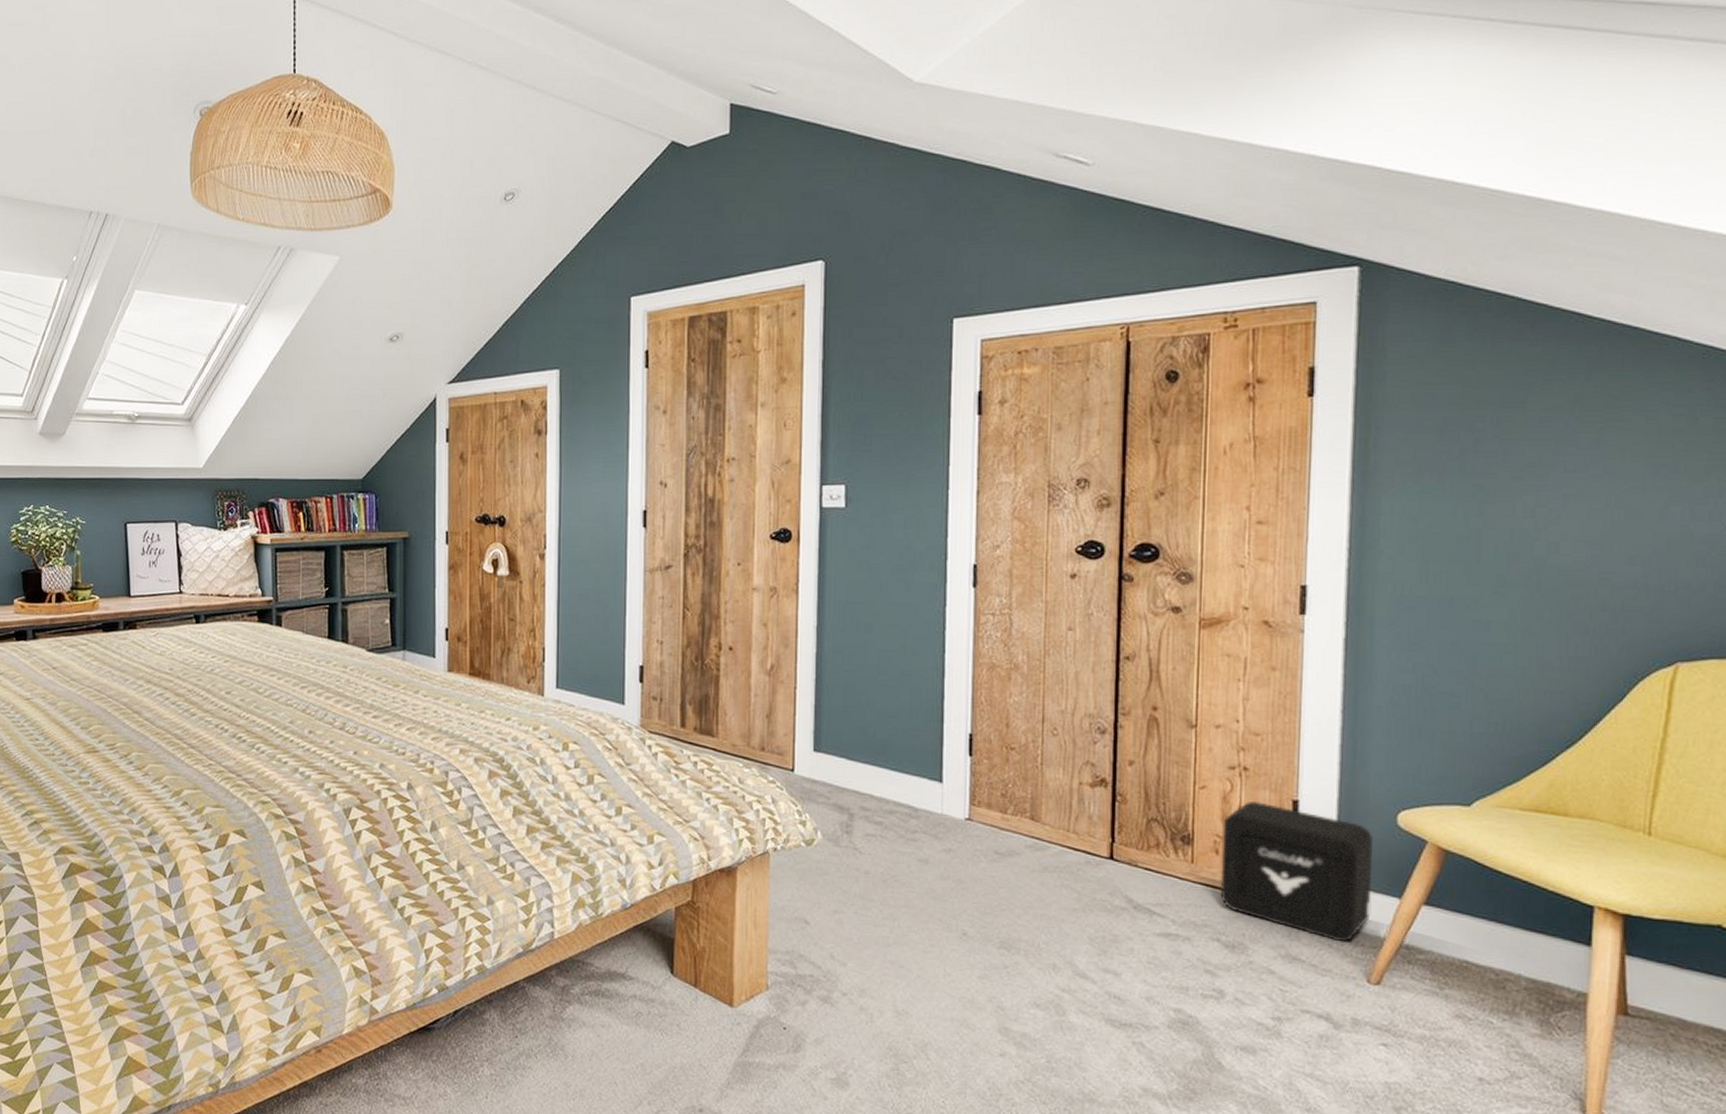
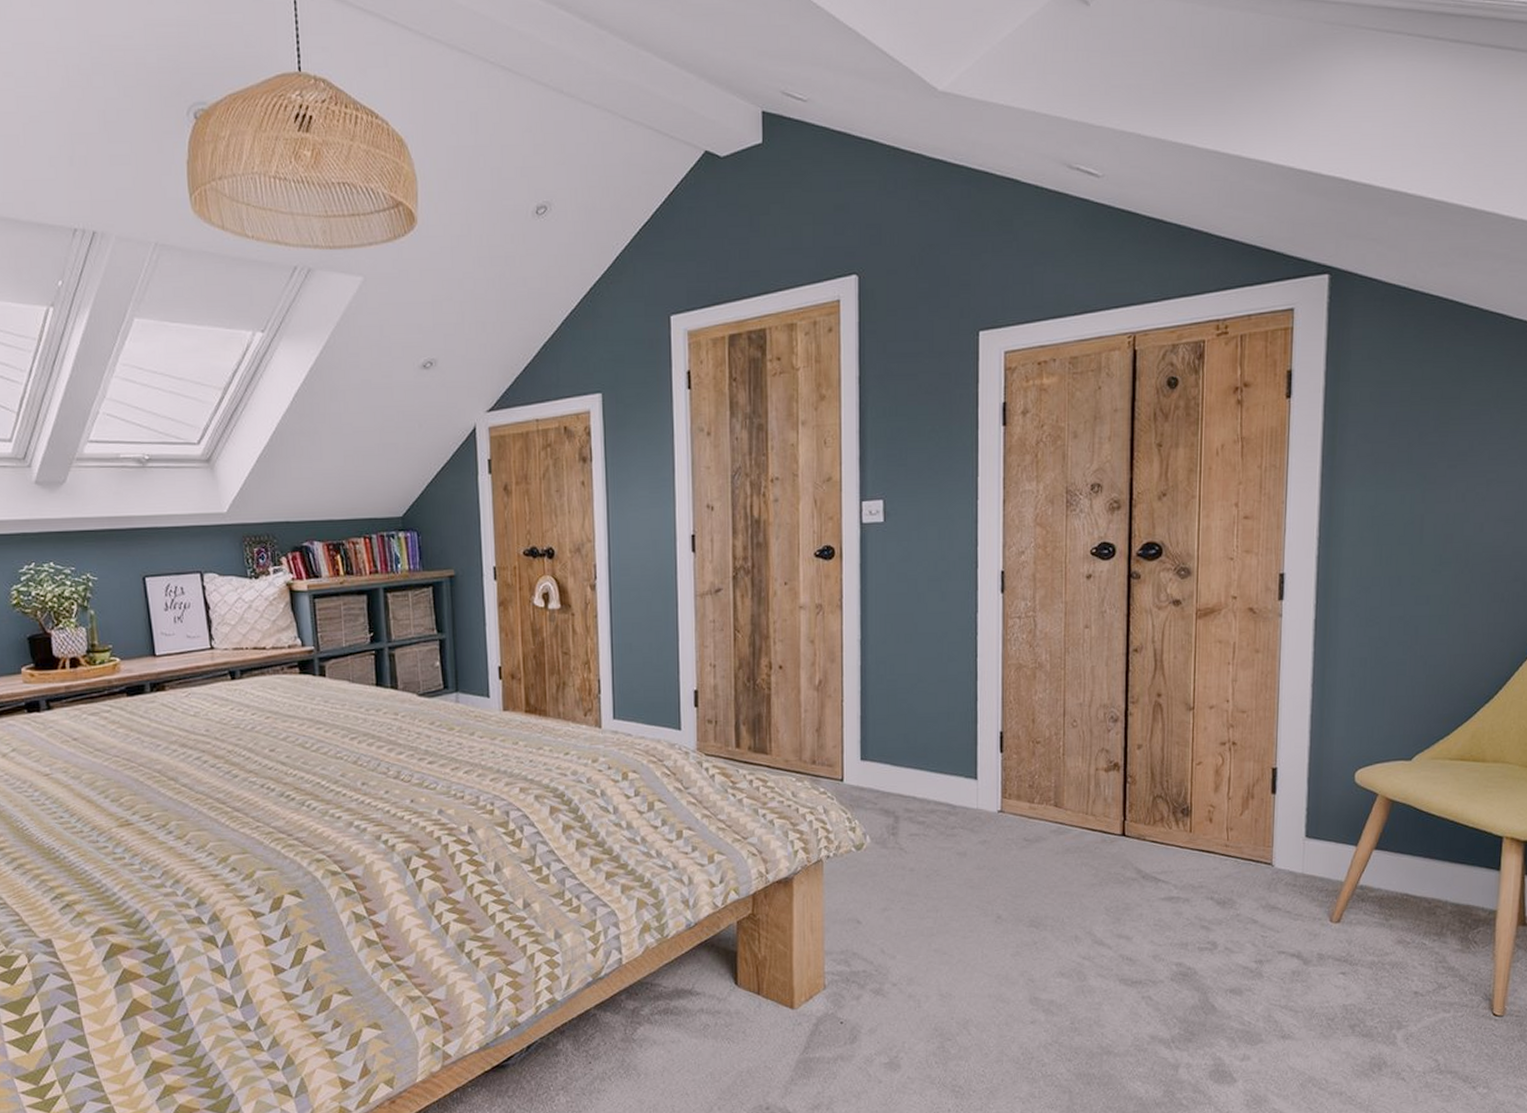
air purifier: present [1220,801,1373,942] -> none [1213,772,1335,889]

